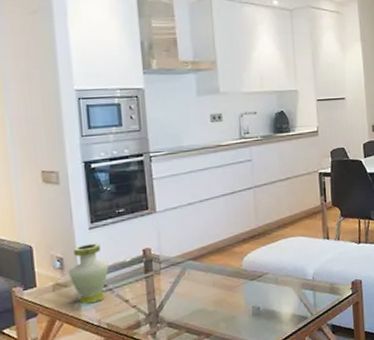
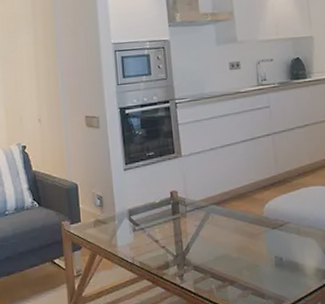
vase: present [68,243,109,305] -> none [106,183,141,242]

